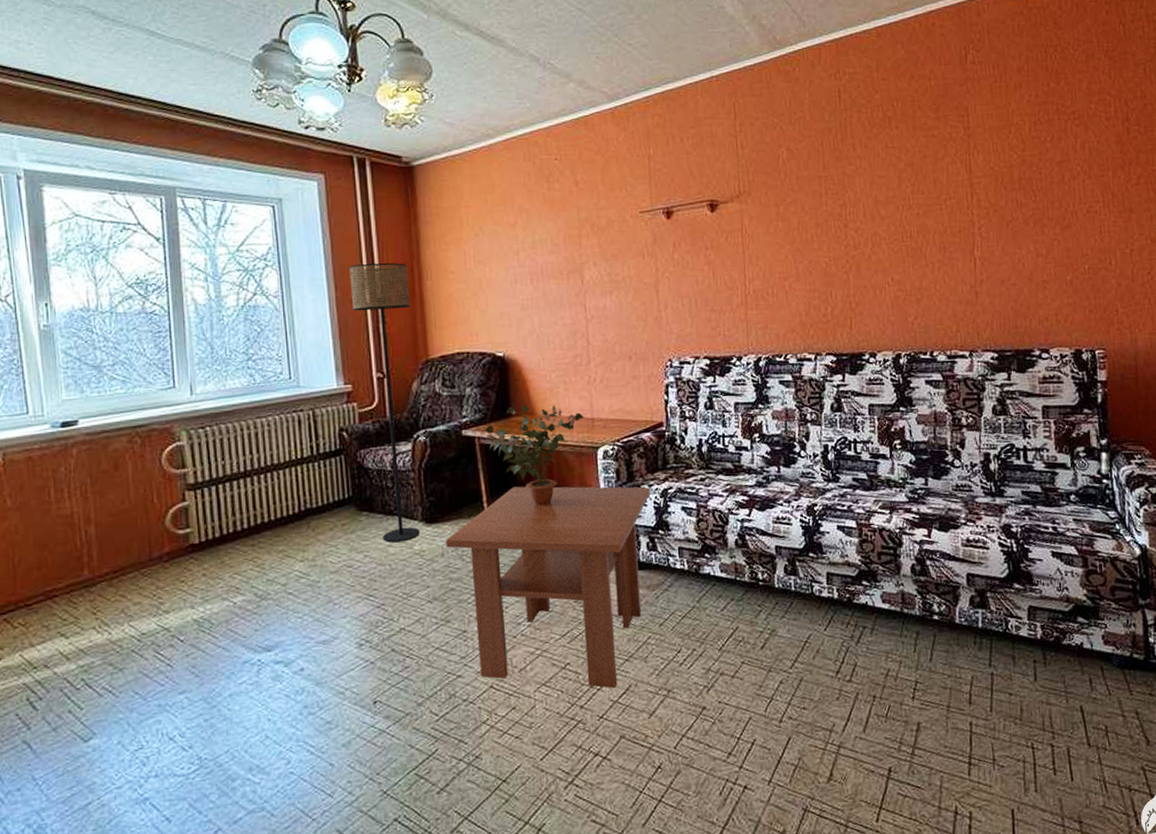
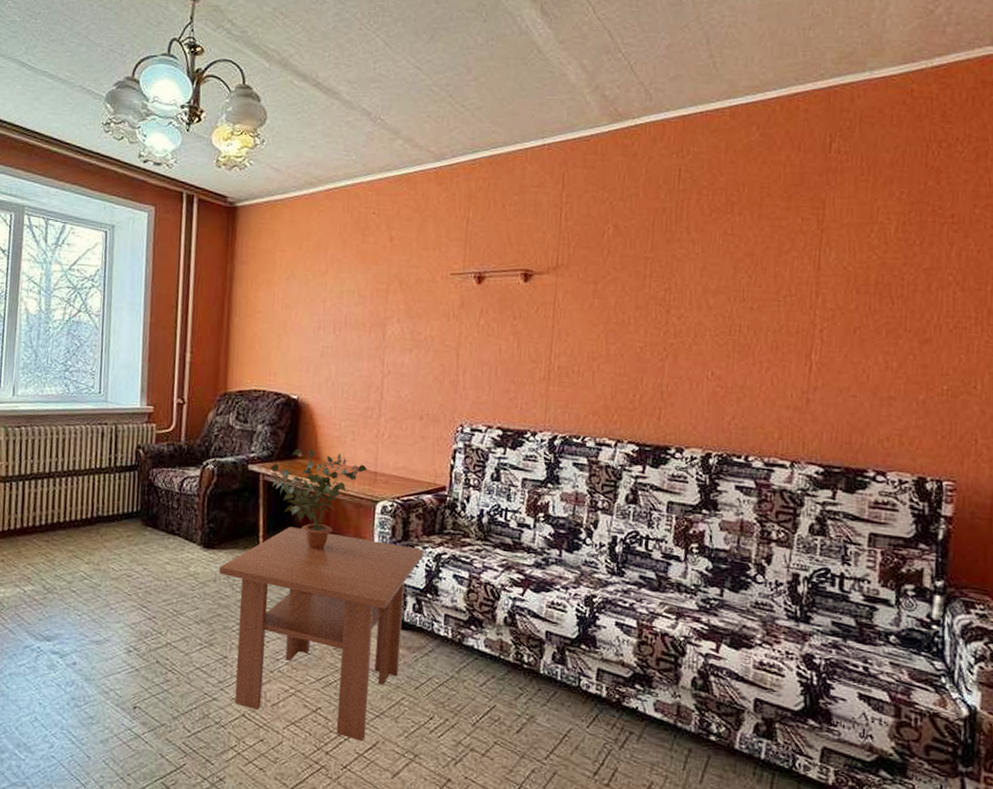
floor lamp: present [349,262,420,543] -> none [161,294,219,562]

